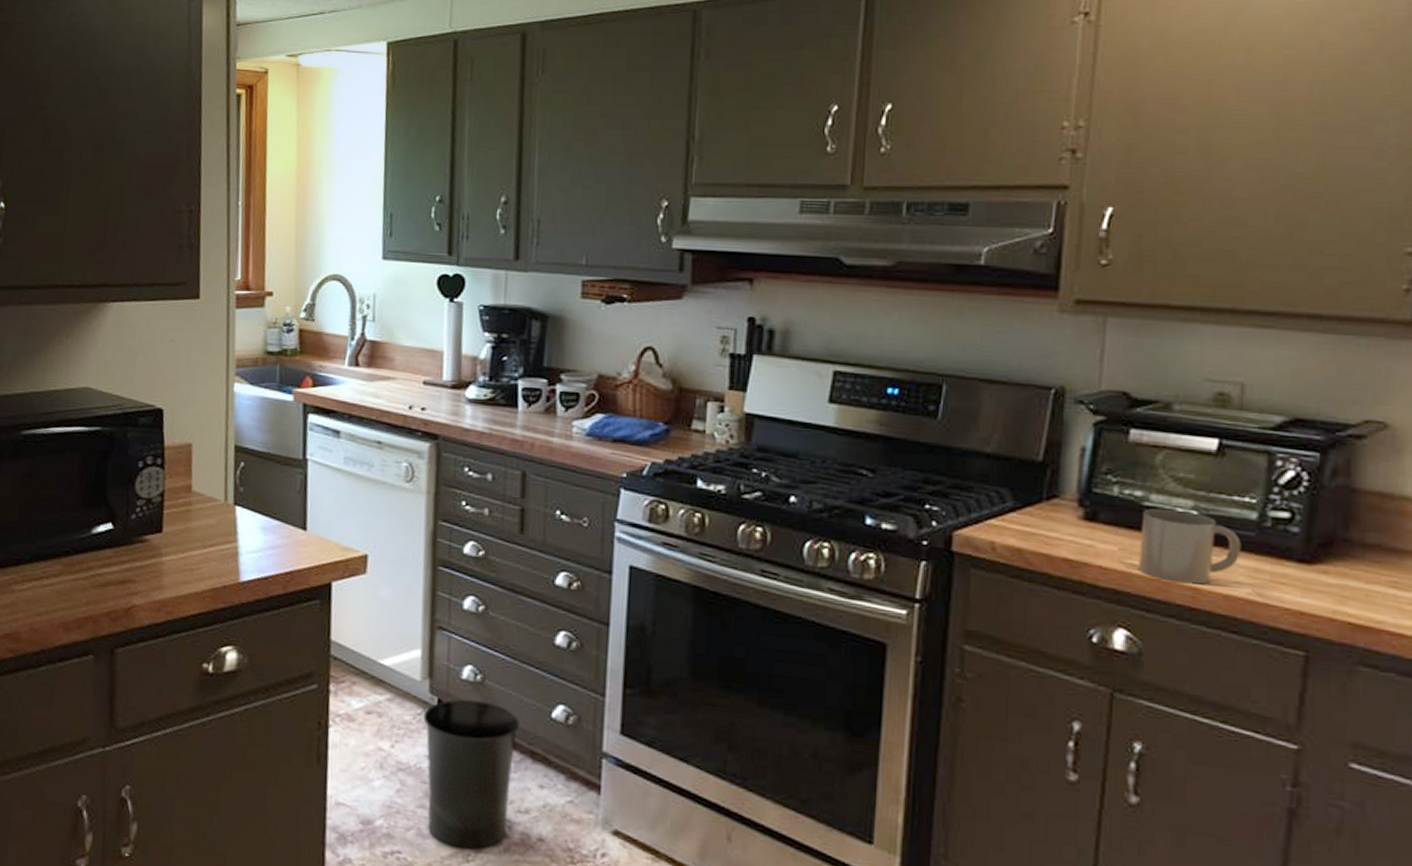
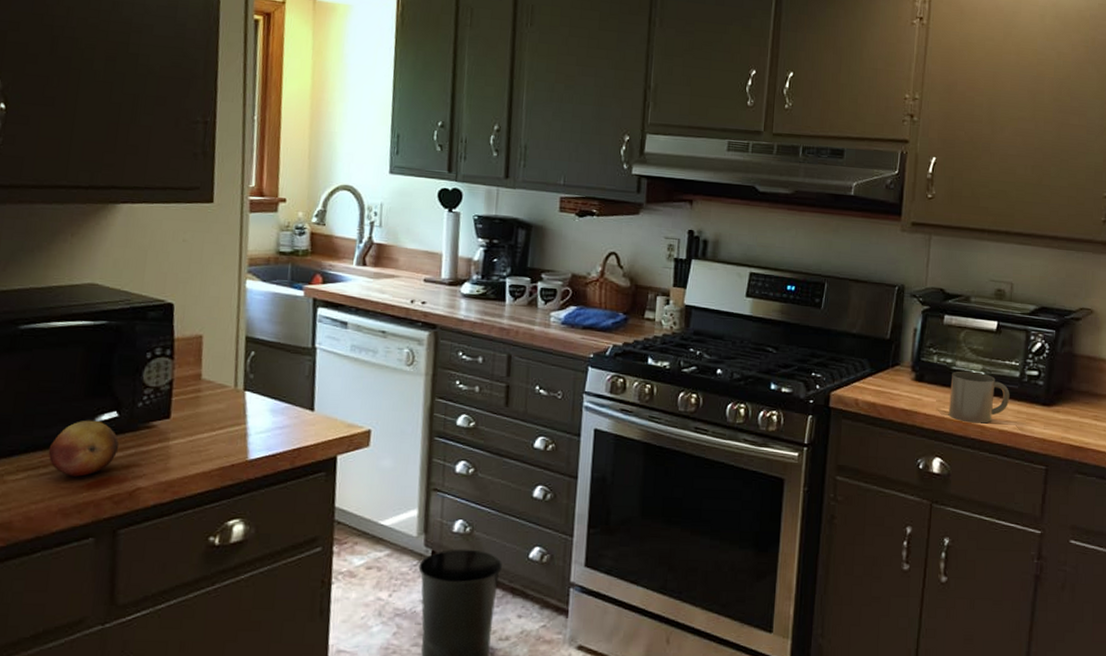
fruit: none [50,531,115,591] -> present [48,420,119,477]

